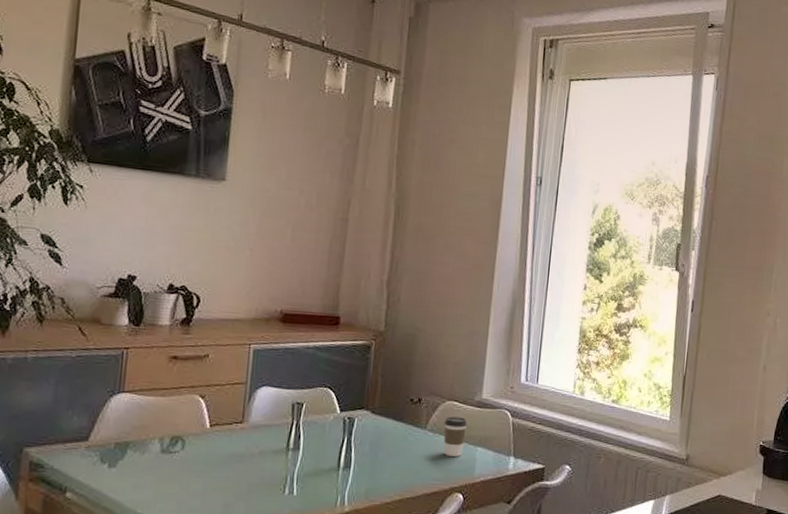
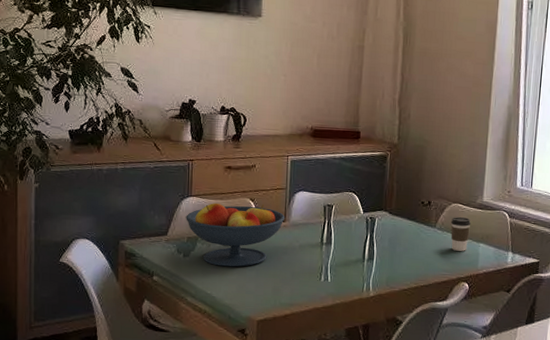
fruit bowl: none [114,400,242,480] -> present [186,203,285,267]

